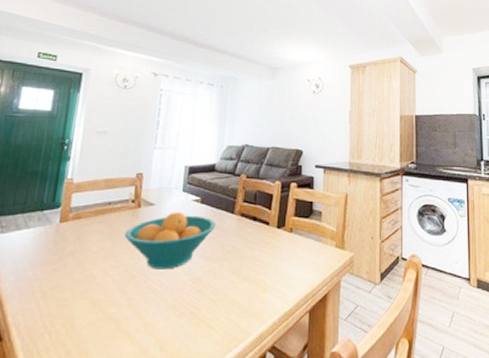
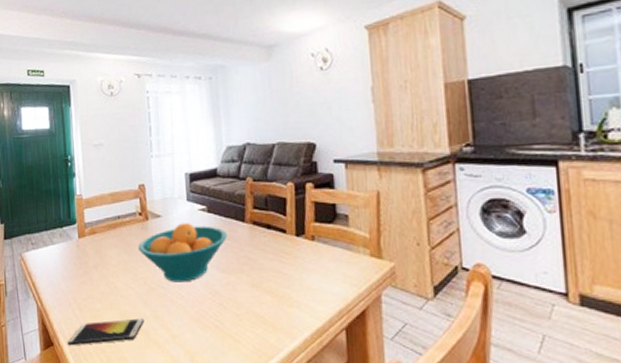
smartphone: none [20,307,118,341] -> present [67,318,144,346]

